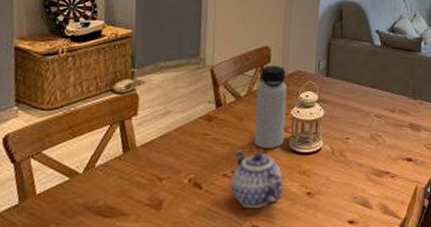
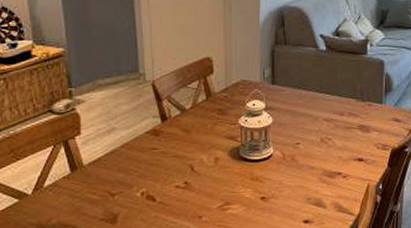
teapot: present [230,150,284,209] -> none [183,161,238,217]
water bottle: present [253,66,288,148] -> none [202,76,234,159]

